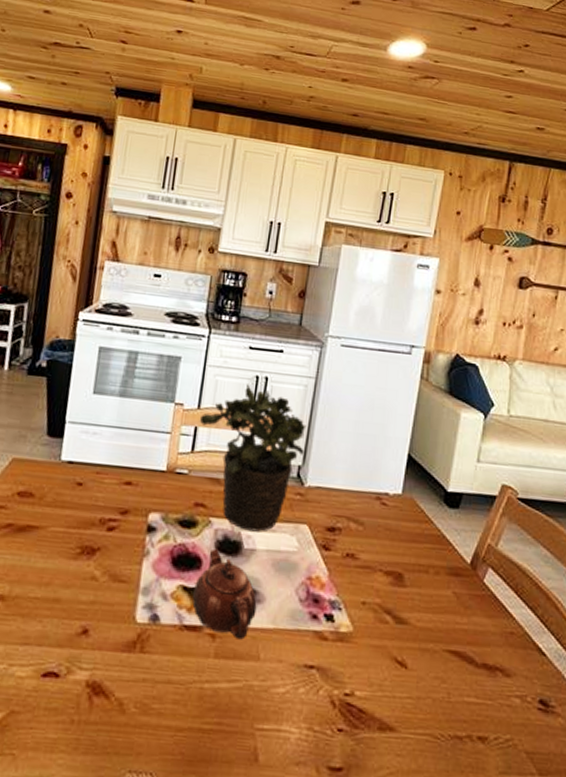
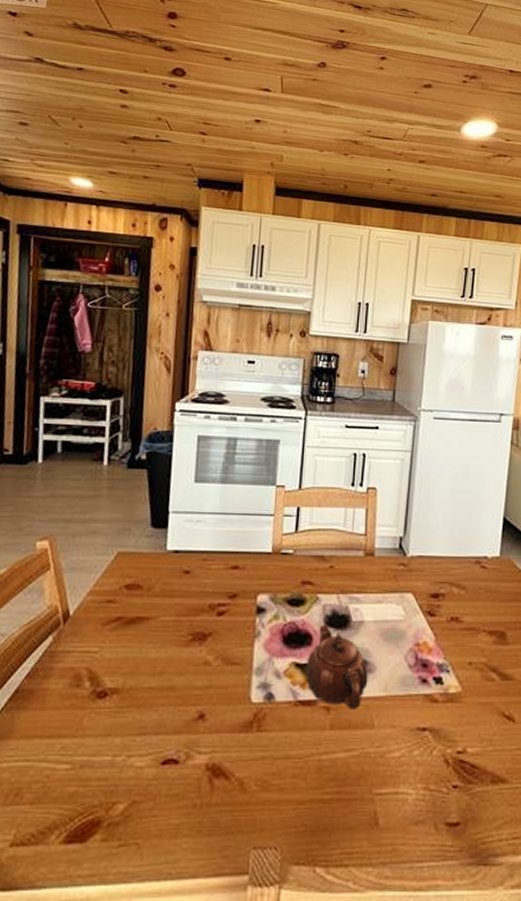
potted plant: present [199,384,307,533] -> none [301,462,405,604]

